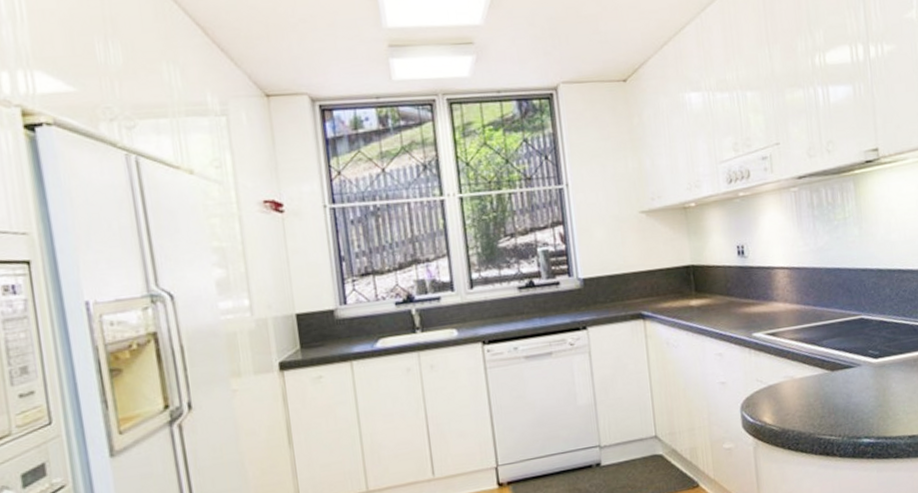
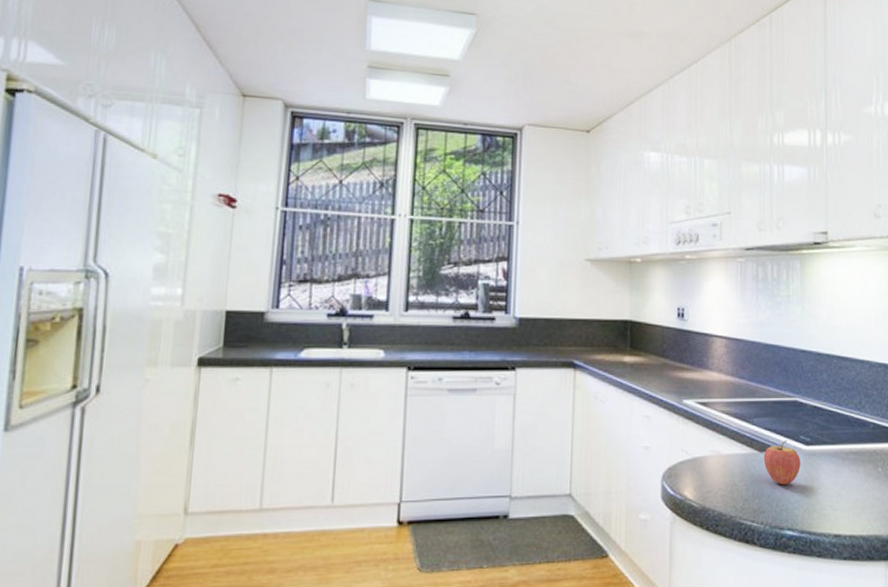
fruit: none [835,356,872,398] -> present [763,440,800,484]

